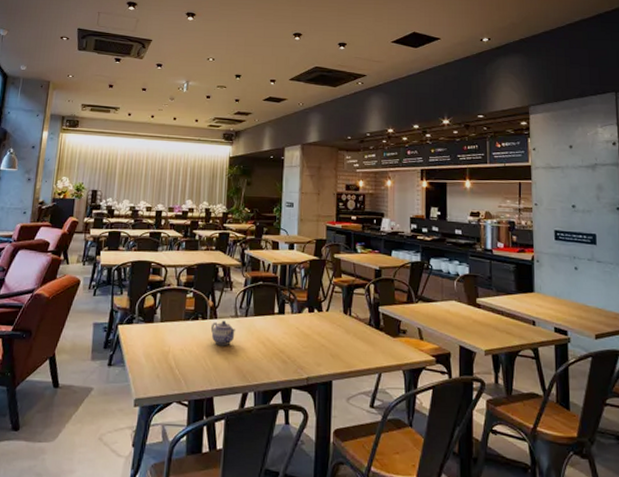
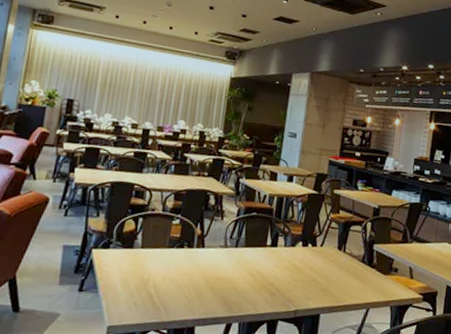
teapot: present [210,320,235,346] -> none [196,250,224,276]

